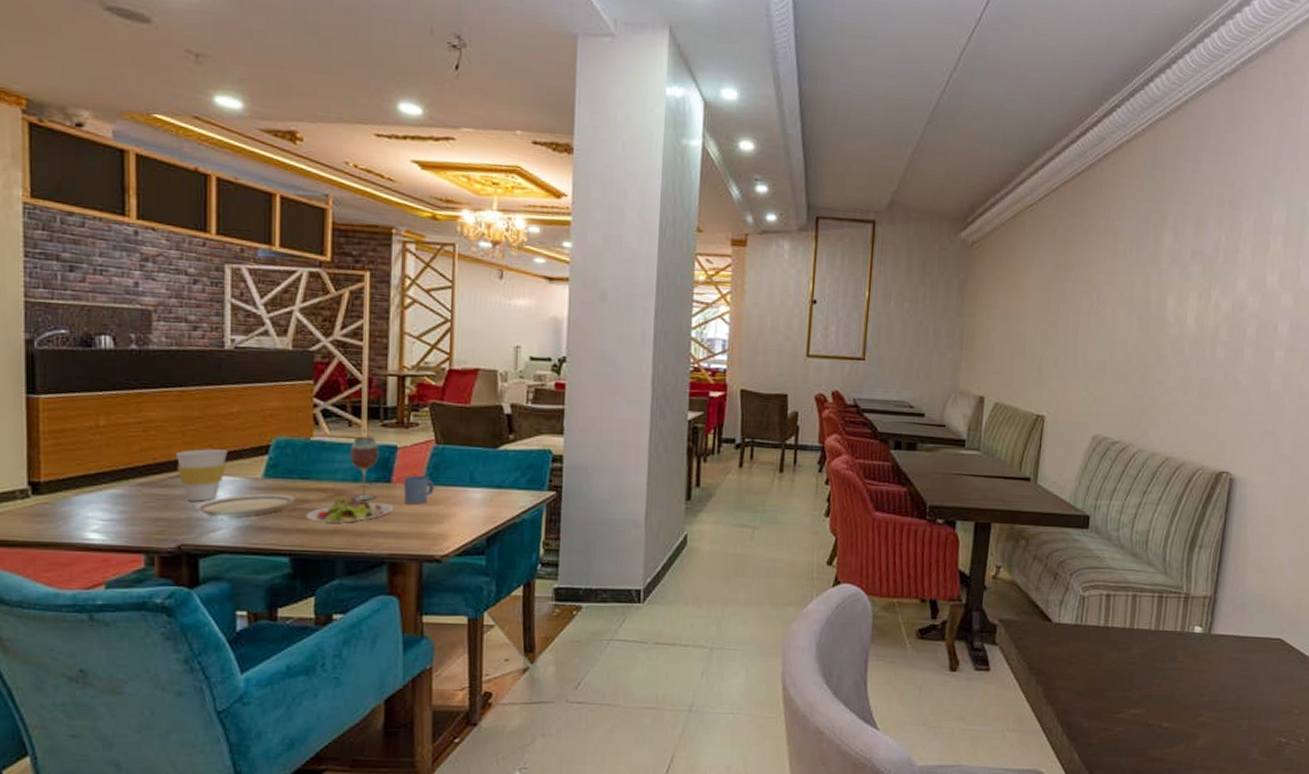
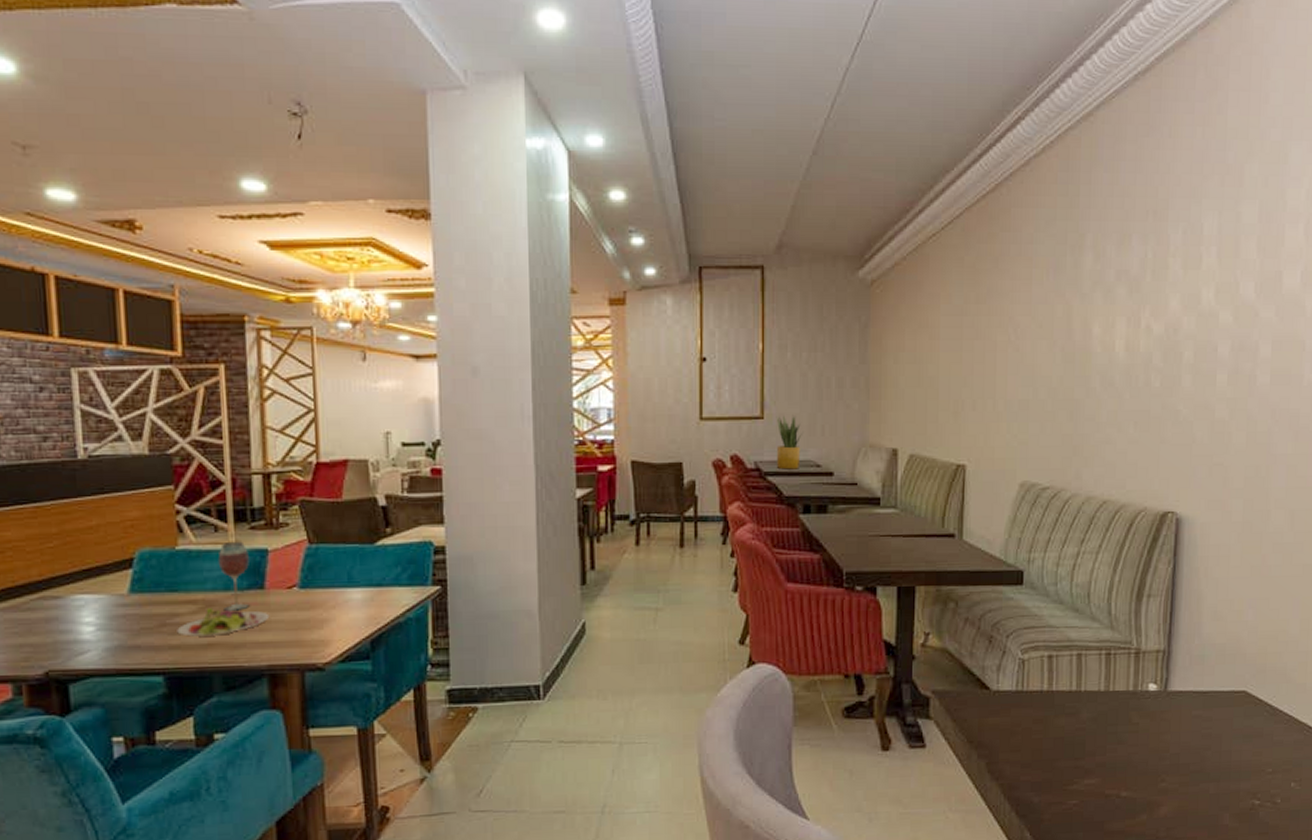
cup: present [175,449,229,502] -> none [35,566,91,624]
plate: present [196,493,295,518] -> none [61,608,164,639]
mug: present [404,475,435,506] -> none [278,578,311,612]
planter: none [873,358,900,409] -> present [776,414,804,470]

